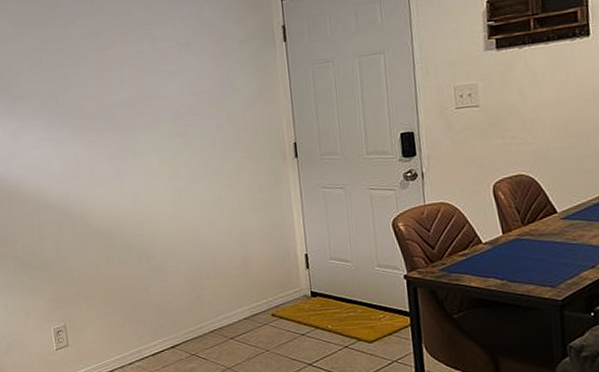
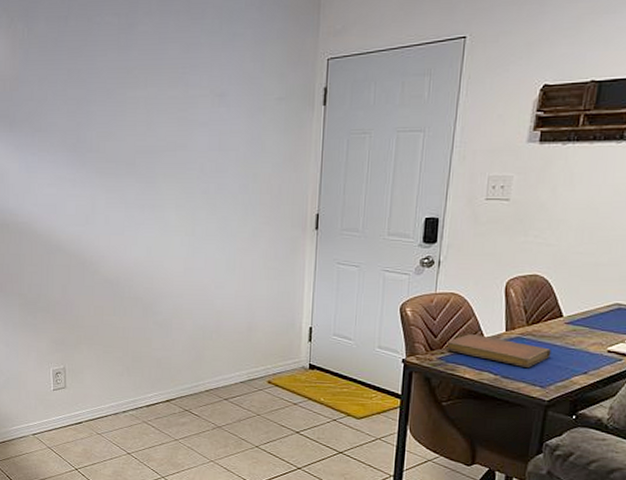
notebook: none [445,241,554,269] -> present [446,334,551,367]

